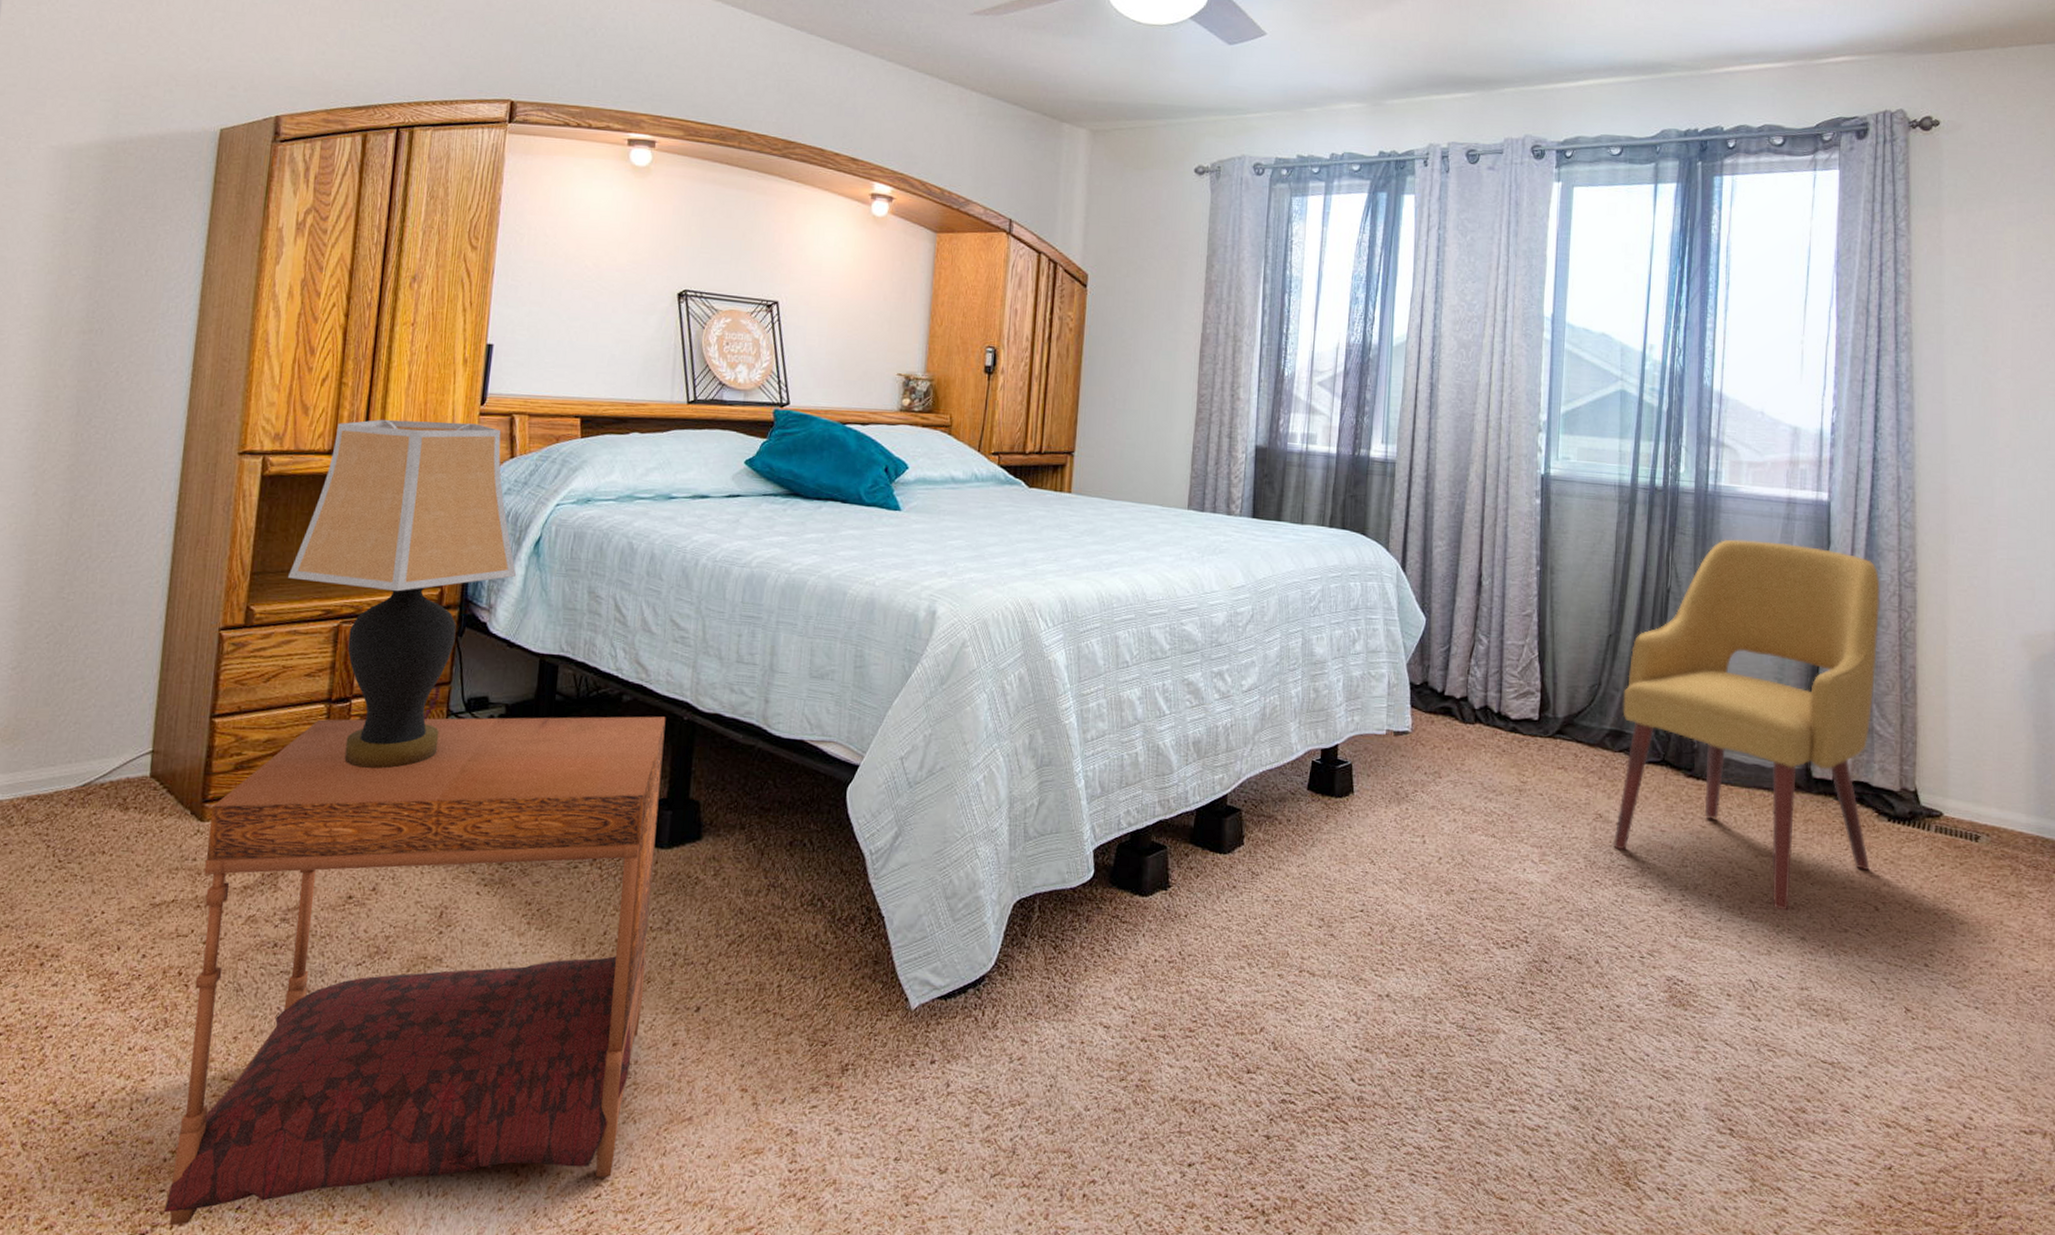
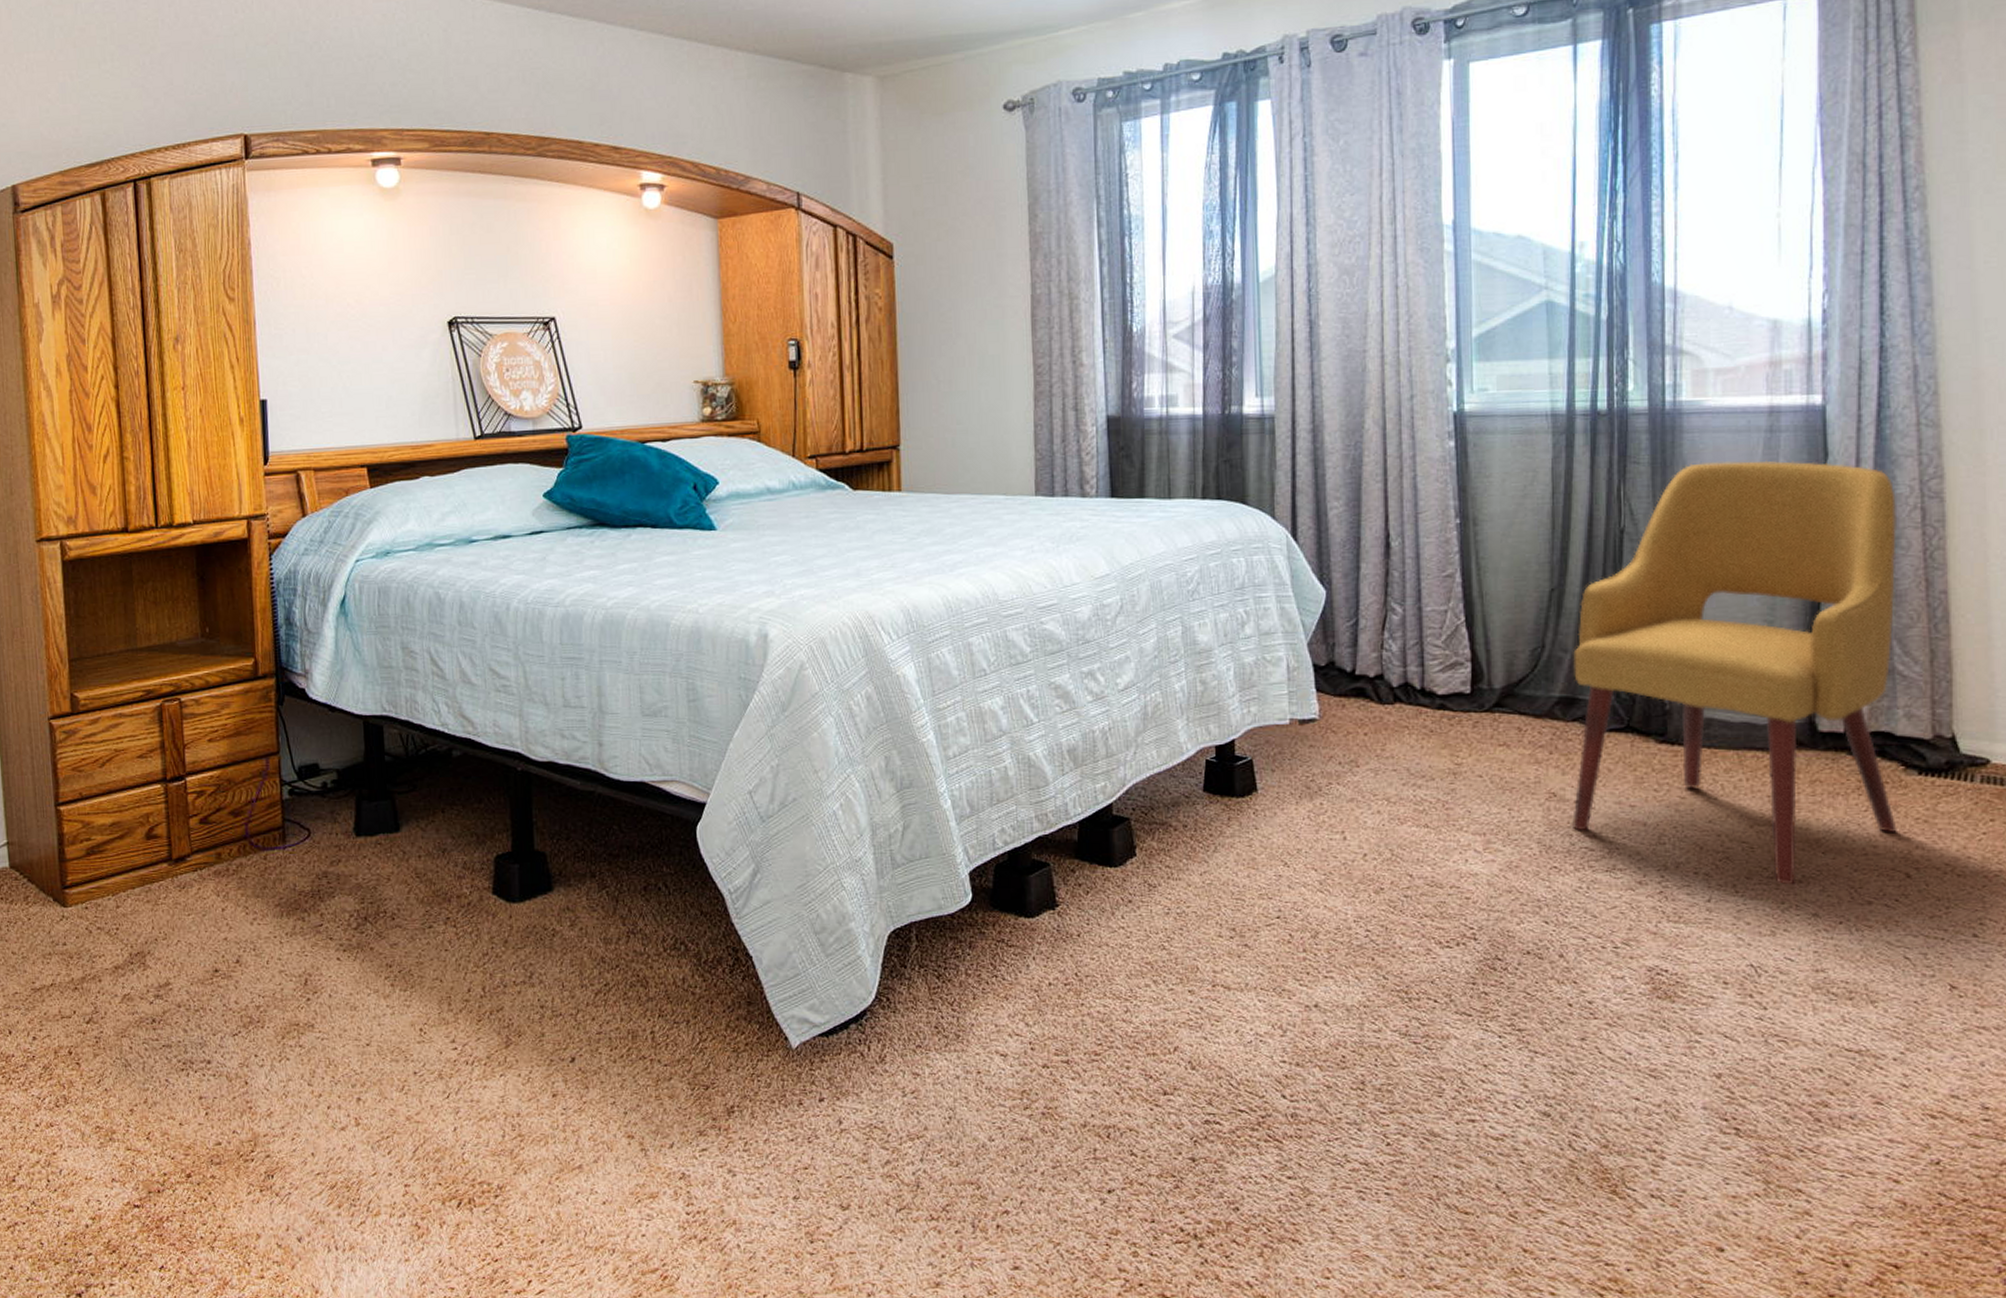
canopy bed: present [163,716,666,1226] -> none [71,769,517,1286]
table lamp: present [288,419,517,769] -> none [105,485,327,845]

